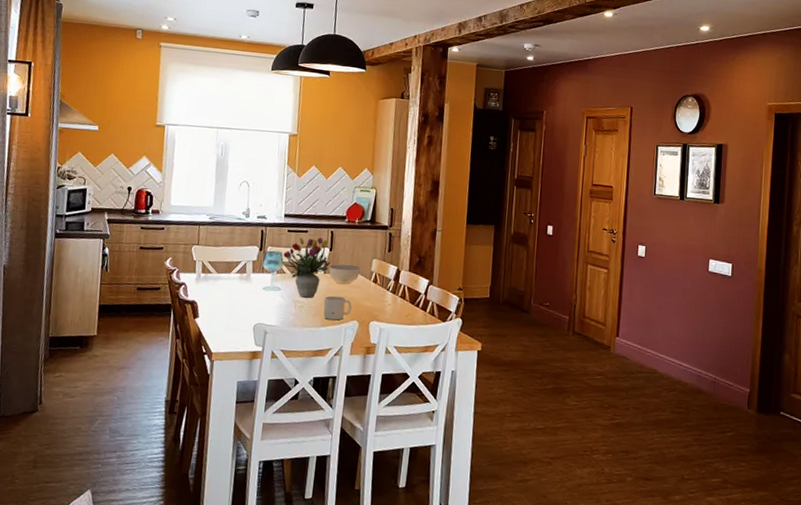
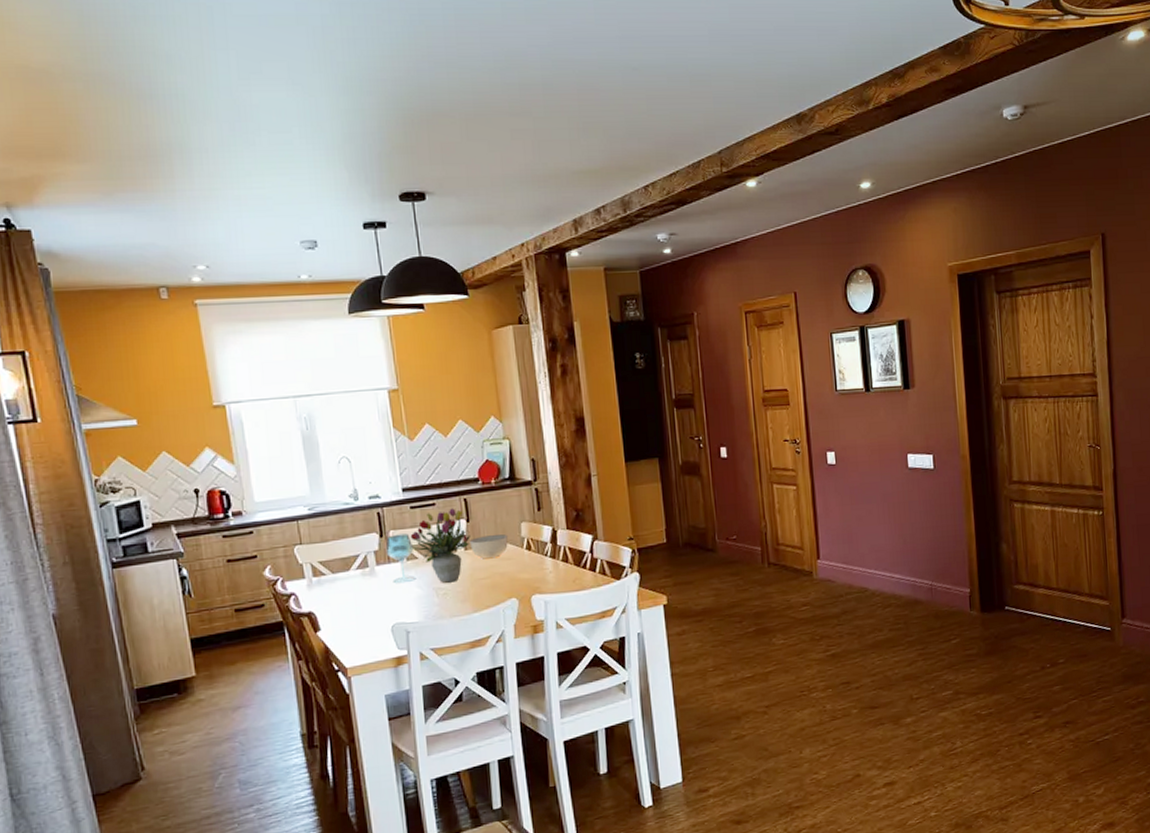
mug: present [323,295,352,321] -> none [470,573,507,603]

